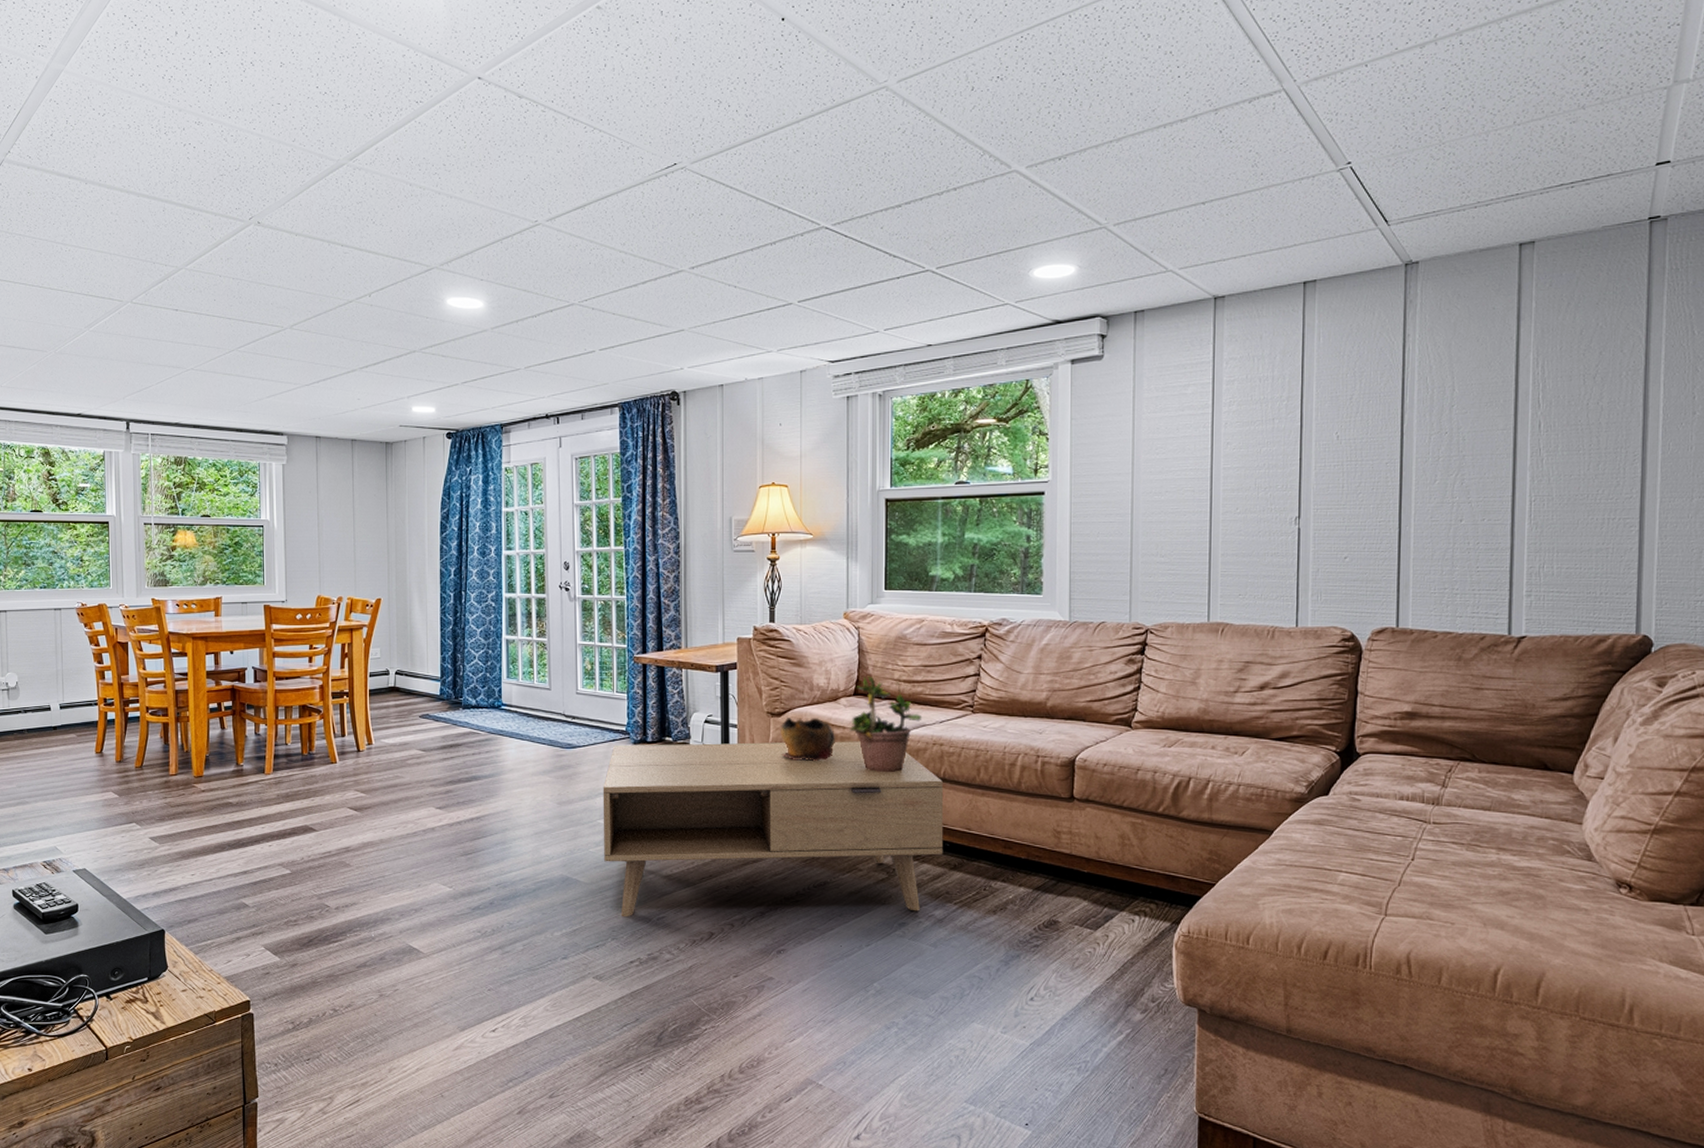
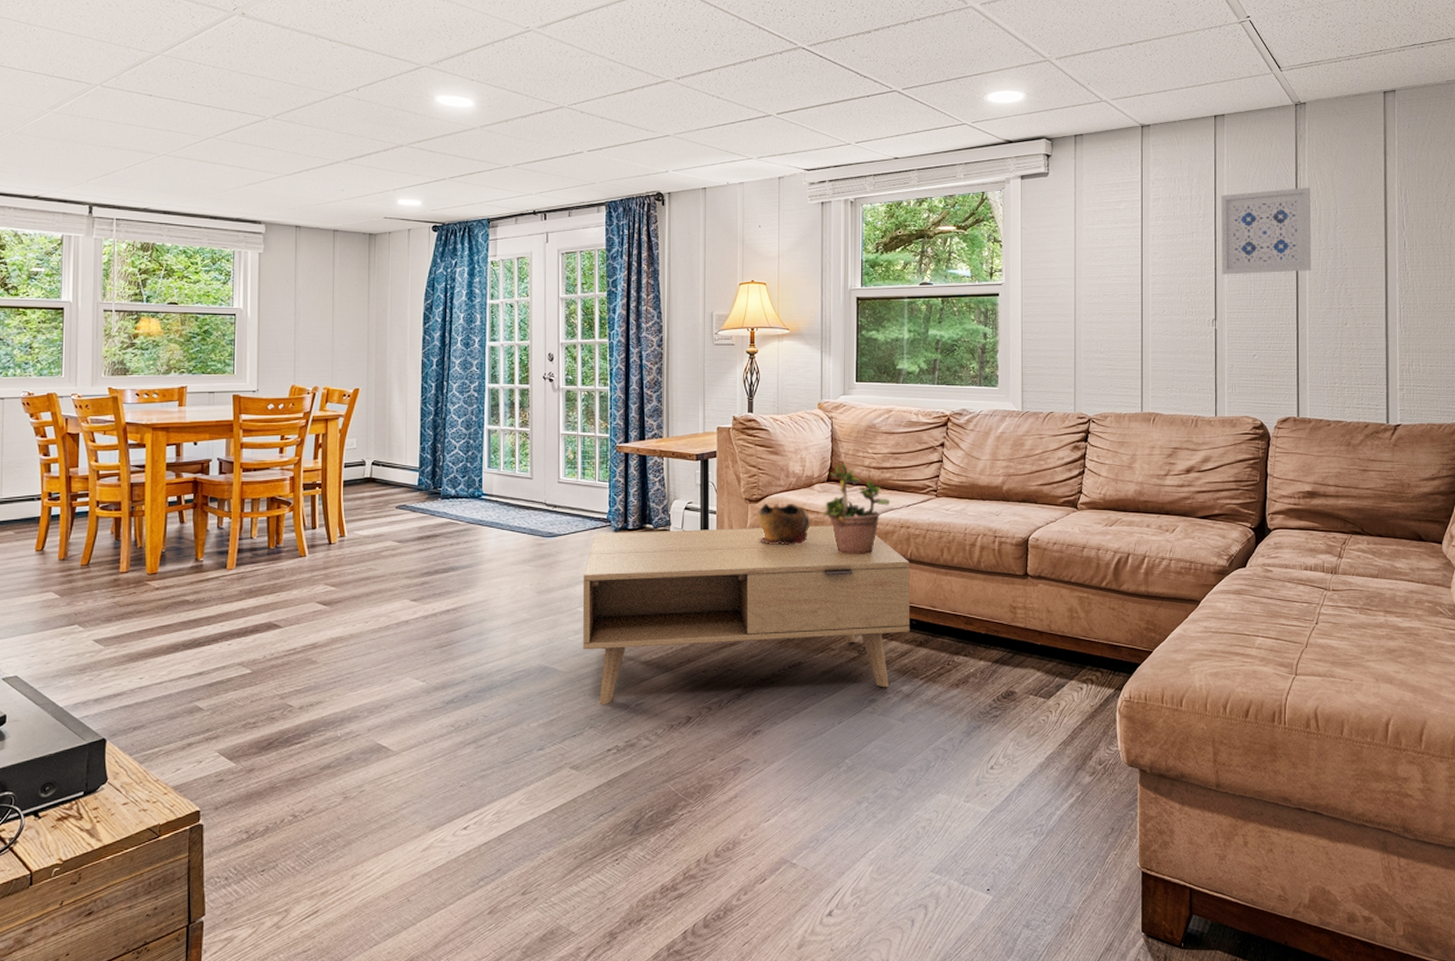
wall art: none [1308,361,1421,466] -> present [1221,187,1312,275]

